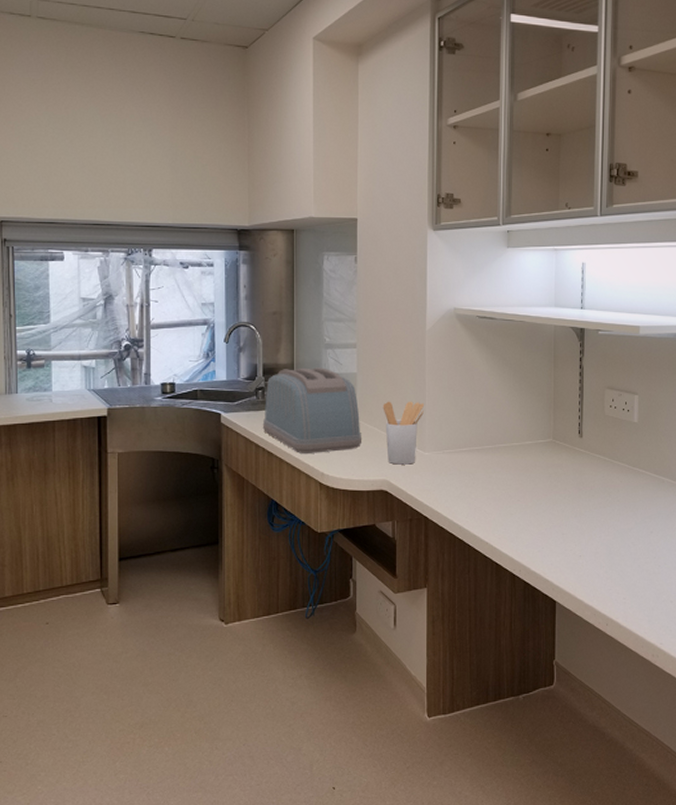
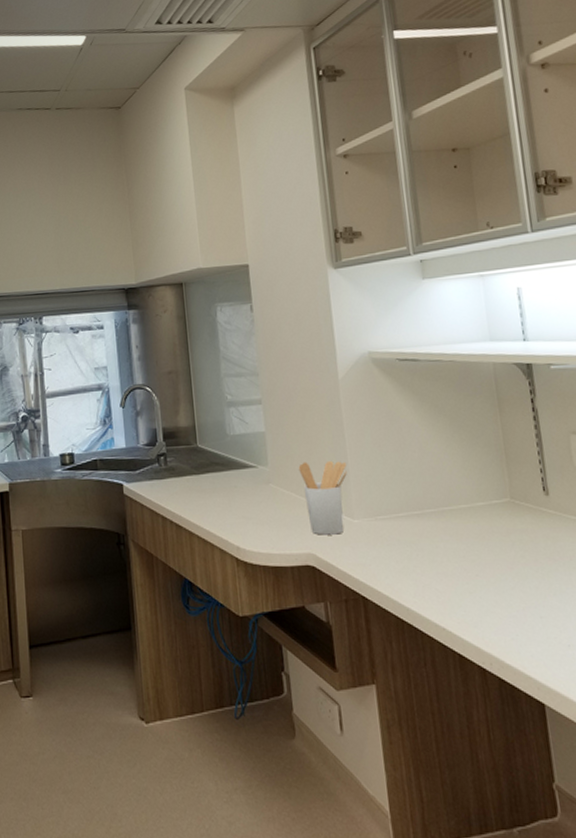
toaster: present [262,367,362,454] -> none [167,428,280,525]

